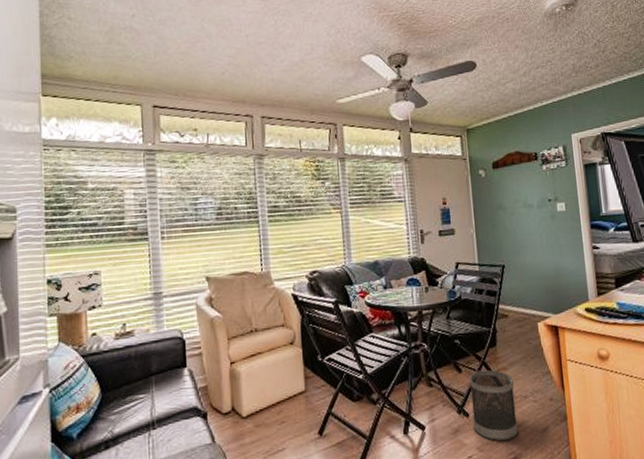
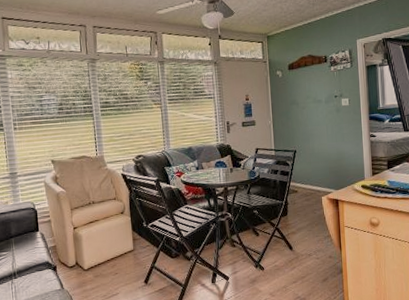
wastebasket: present [468,369,519,442] -> none [264,234,304,289]

